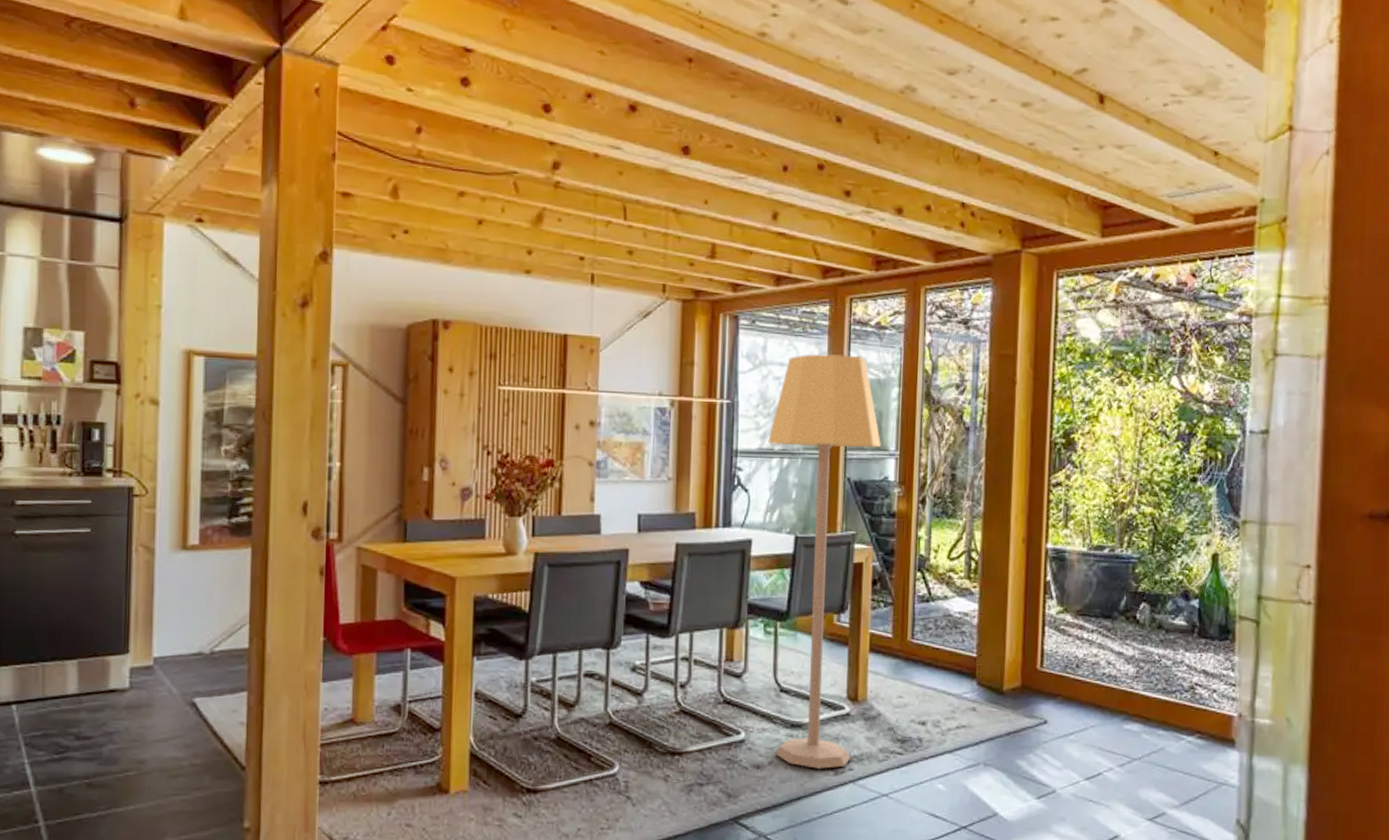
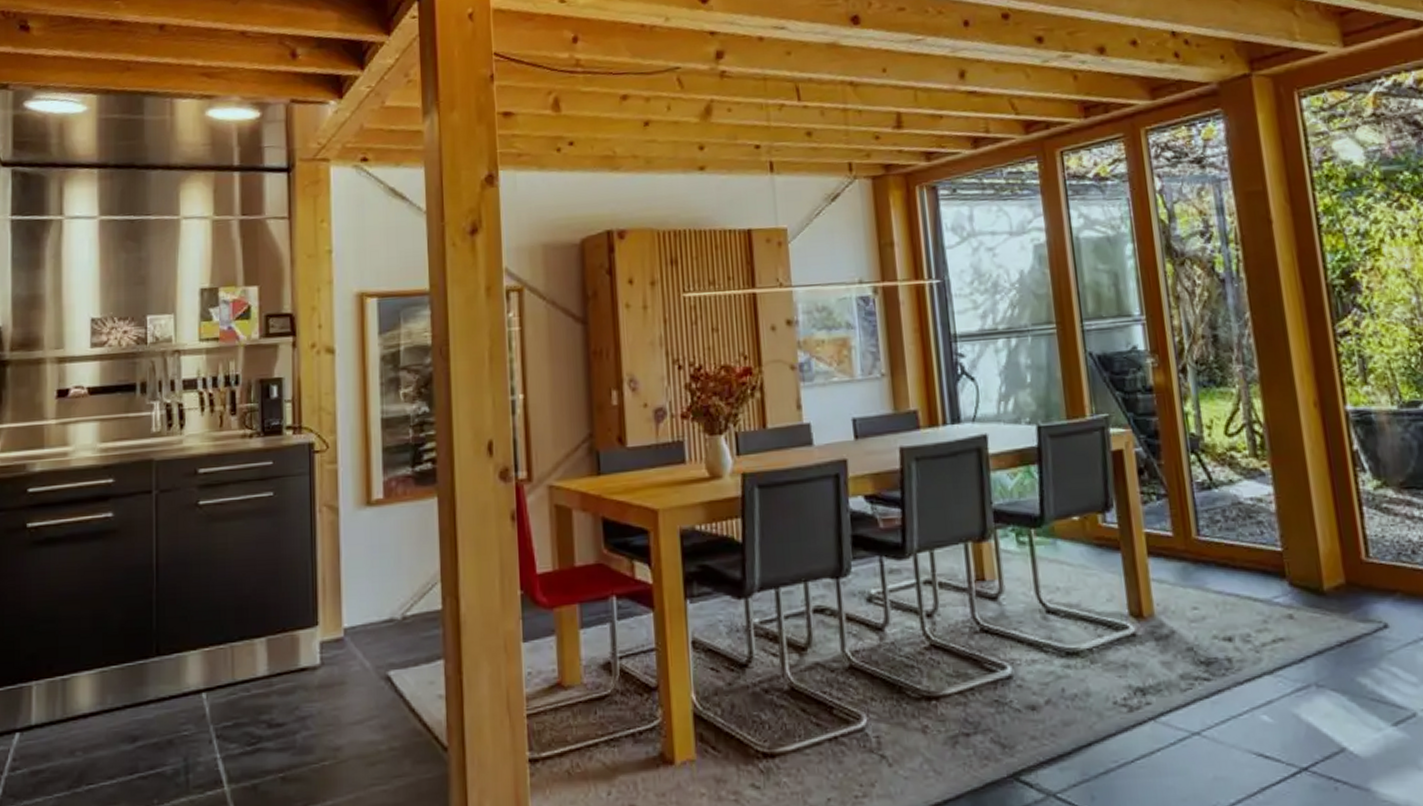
lamp: present [768,353,882,769] -> none [989,213,1147,706]

